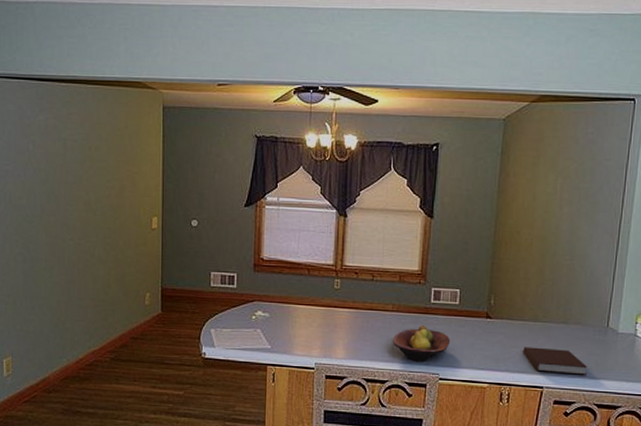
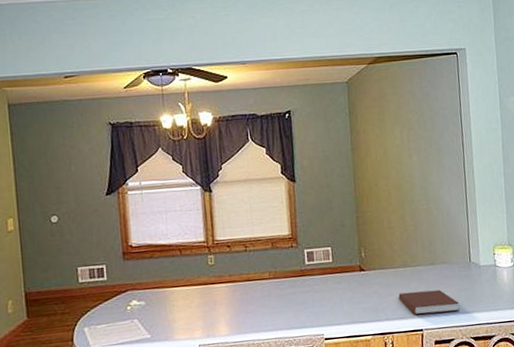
fruit bowl: present [392,325,451,362] -> none [273,288,330,326]

